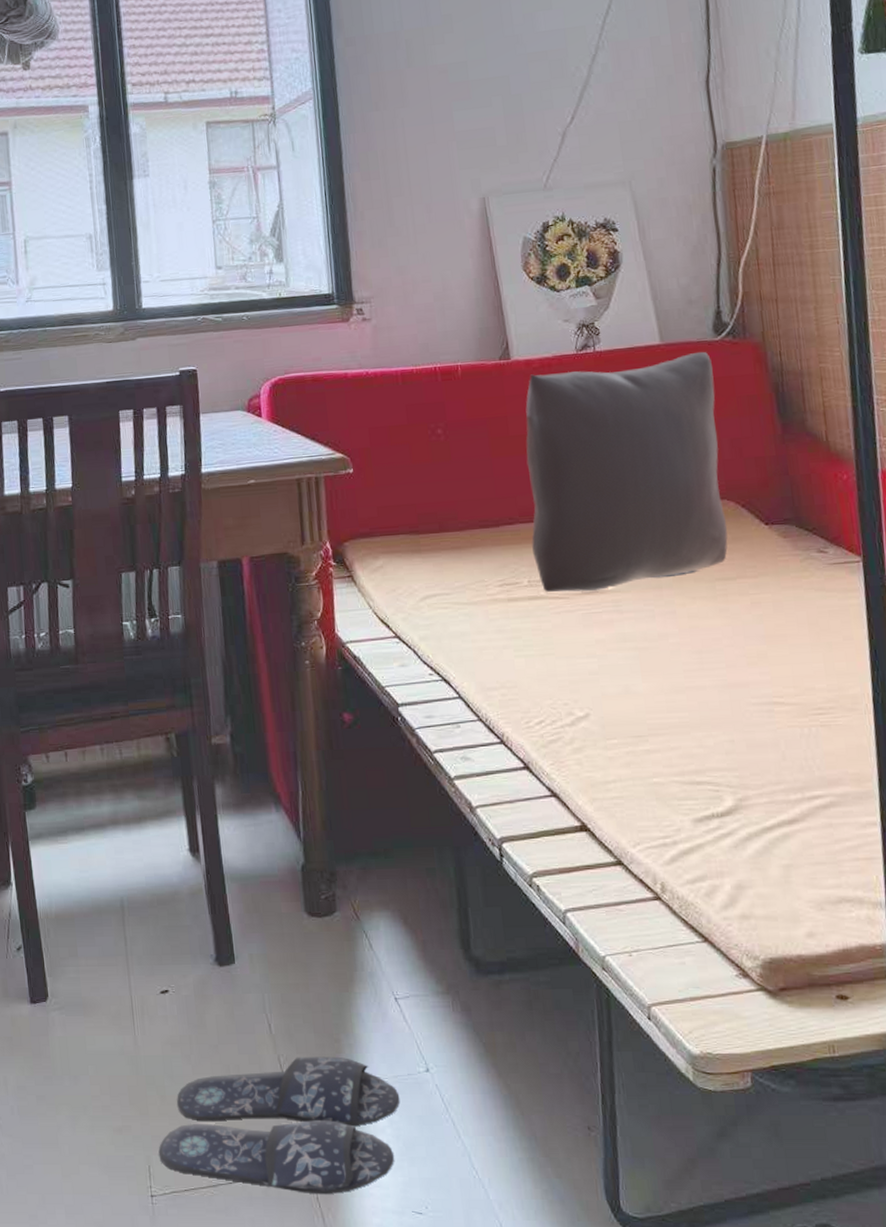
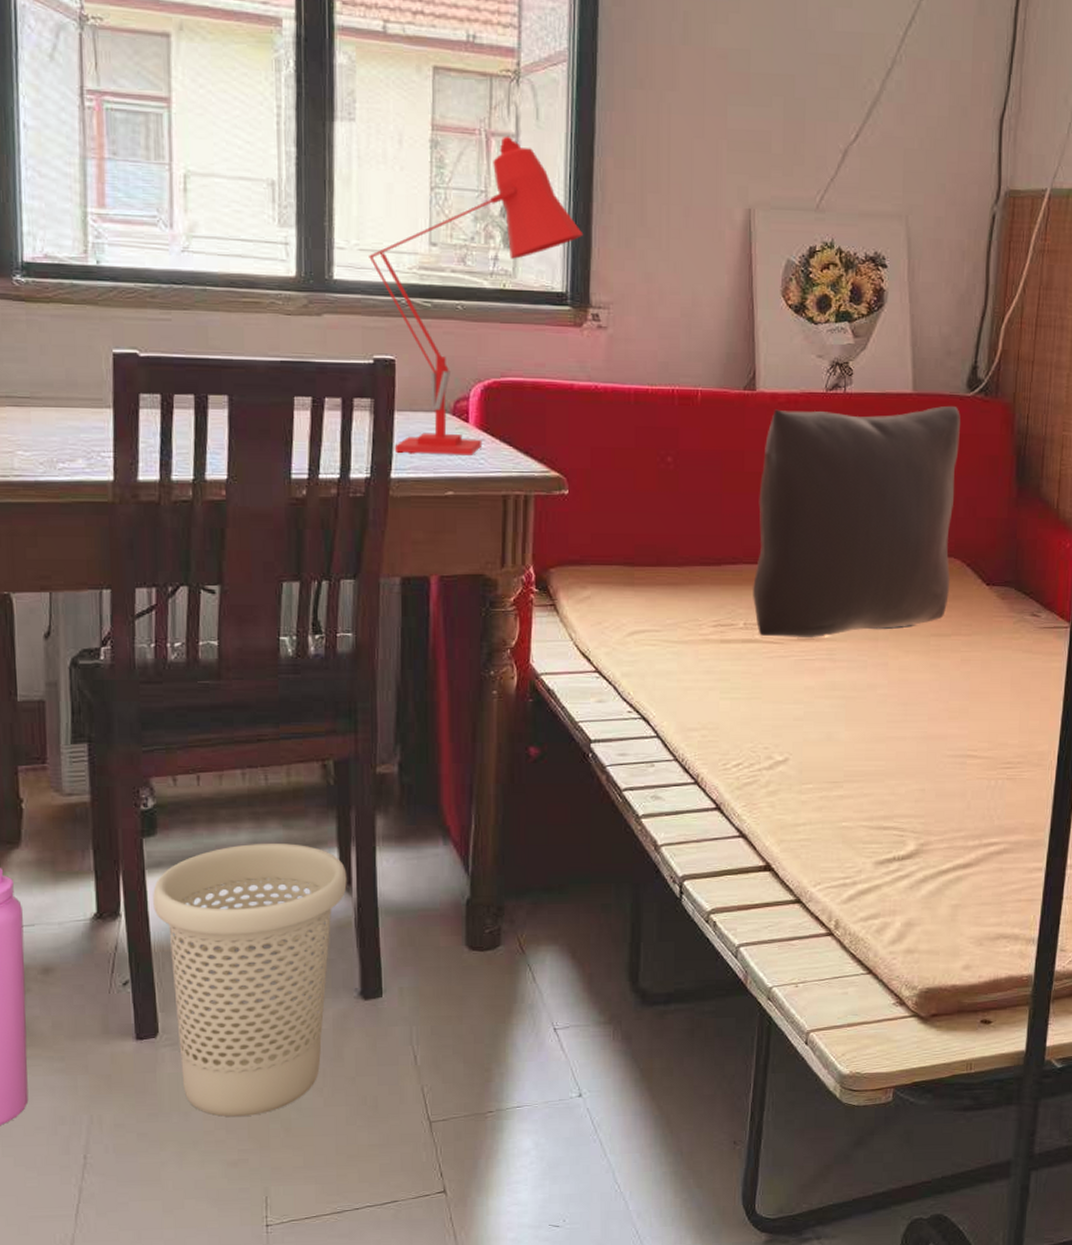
trash bin: none [36,813,196,1082] -> present [153,842,347,1117]
slippers: present [158,1056,400,1195] -> none [278,1085,548,1215]
desk lamp: none [168,168,342,450] -> present [369,135,584,455]

